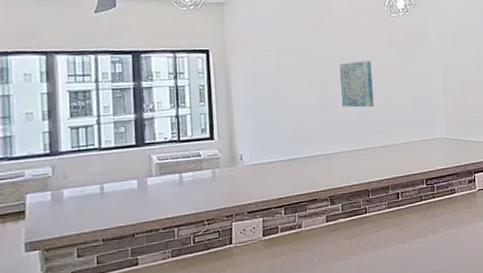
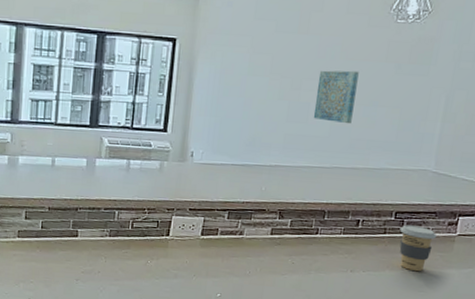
coffee cup: none [432,188,462,231] -> present [399,225,436,272]

